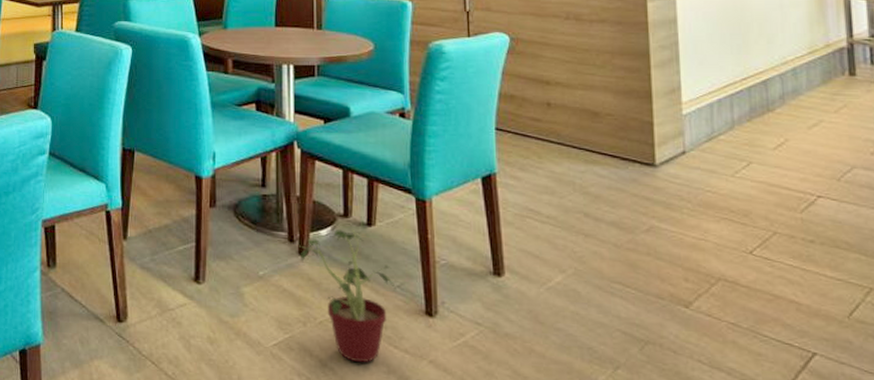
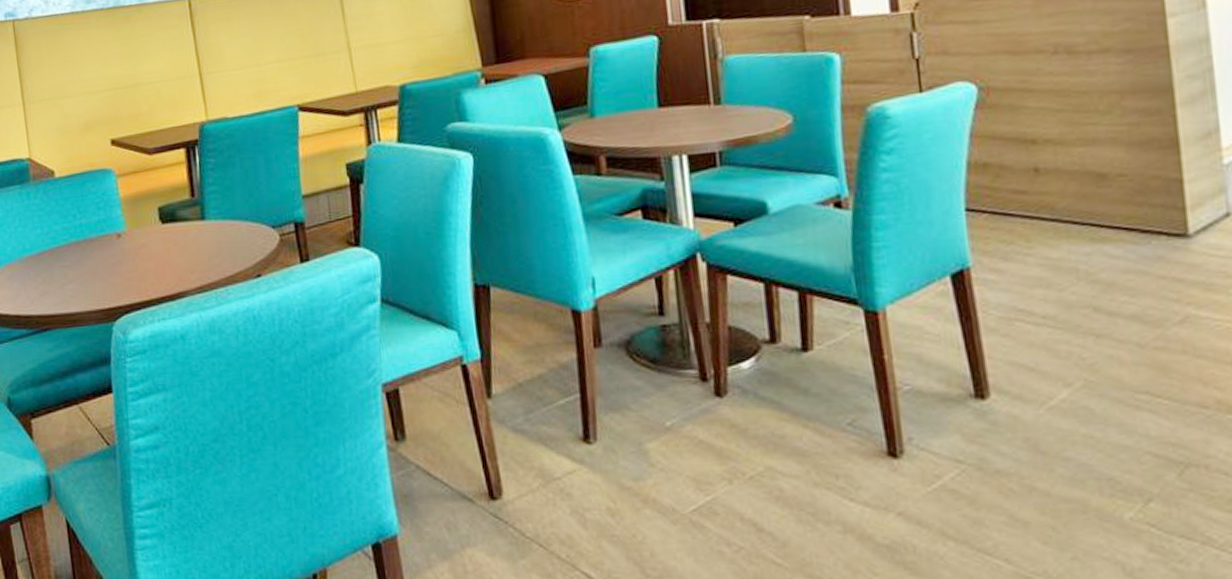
potted plant: present [299,228,396,363] -> none [715,357,847,523]

